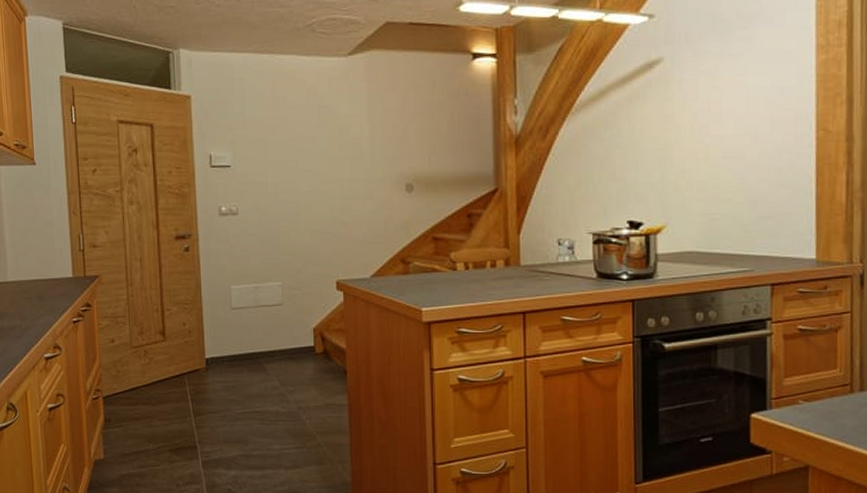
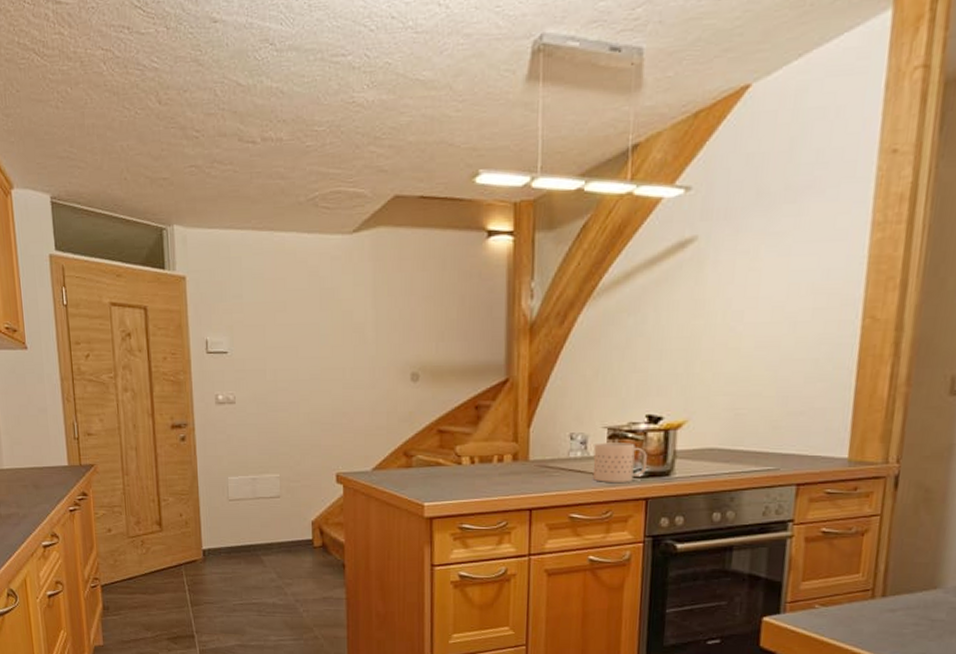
mug: none [581,247,632,285] -> present [593,442,648,482]

